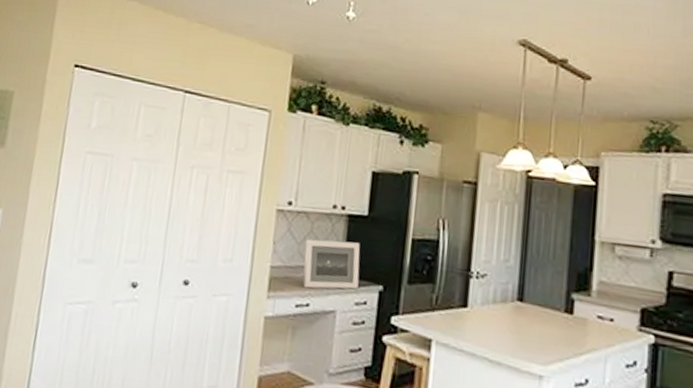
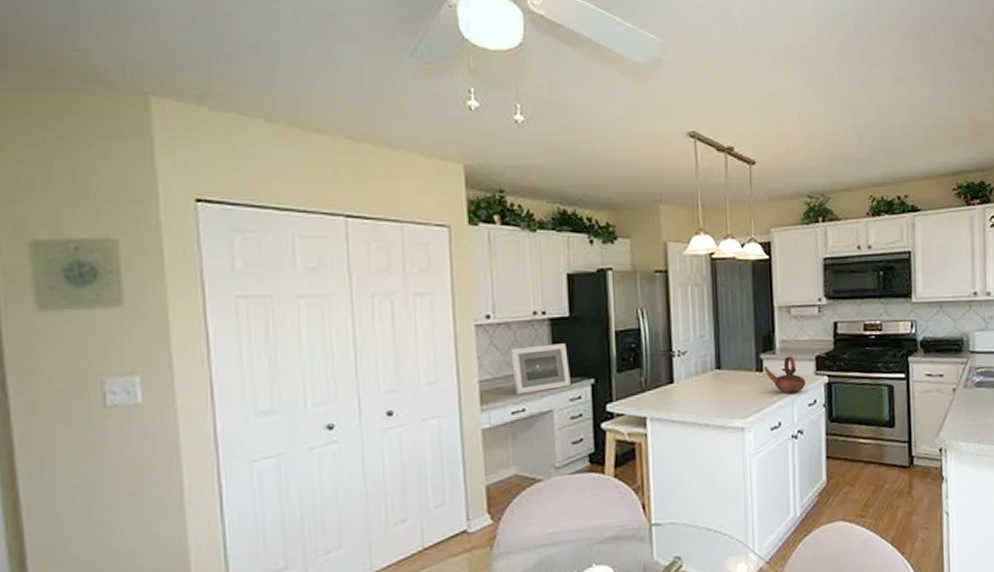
teapot: none [574,301,625,348] -> present [763,356,806,393]

